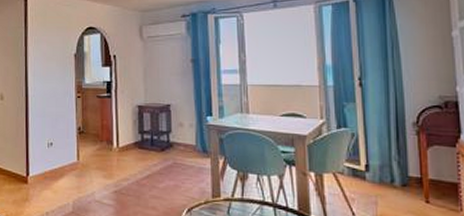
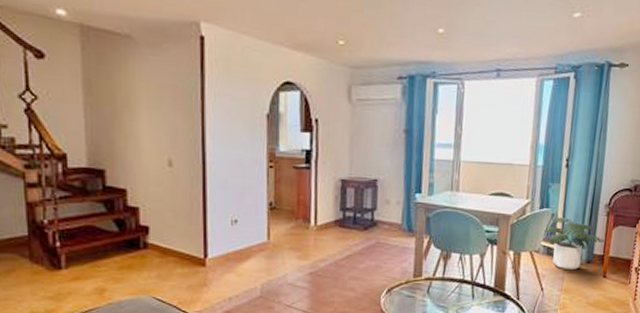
potted plant: none [346,137,421,194] -> present [544,217,606,271]

